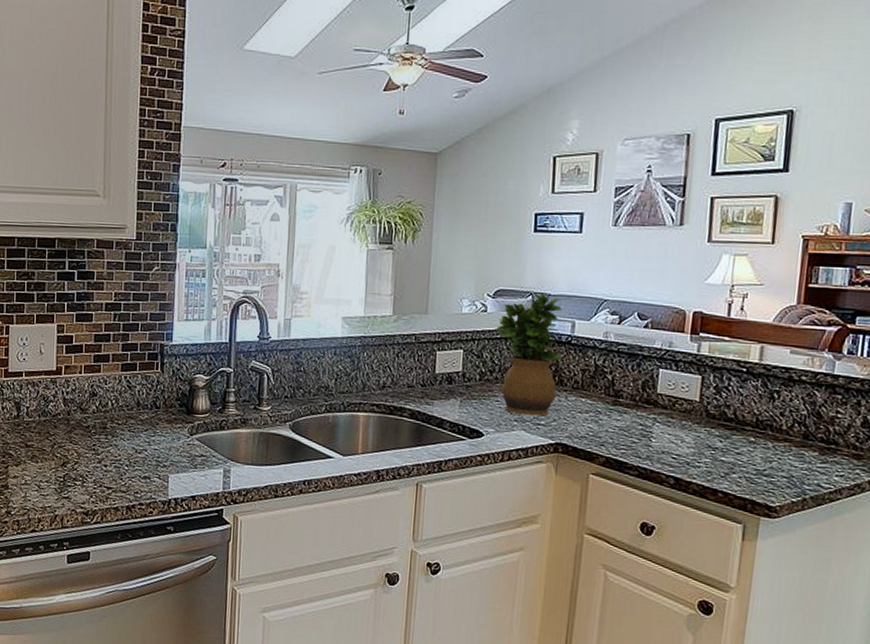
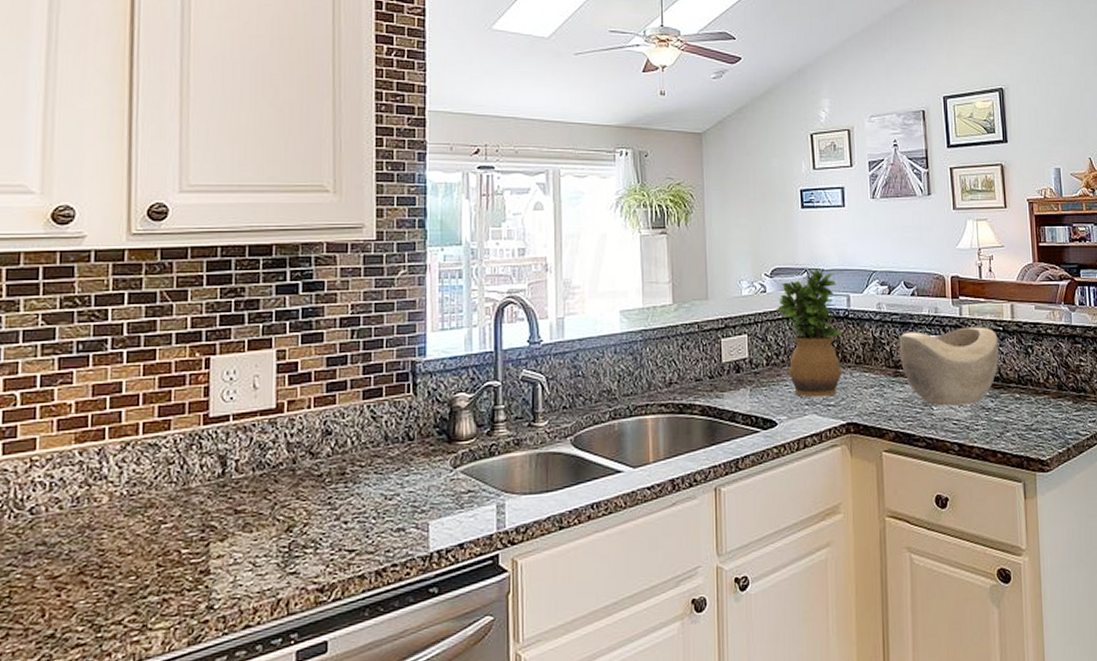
decorative bowl: none [622,363,739,442] -> present [899,327,999,406]

